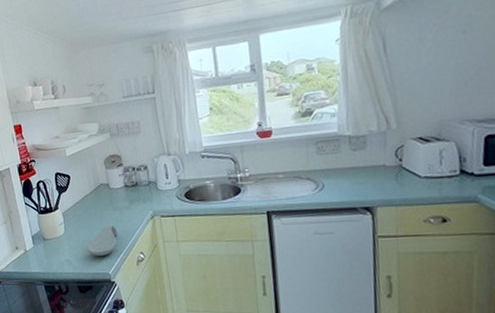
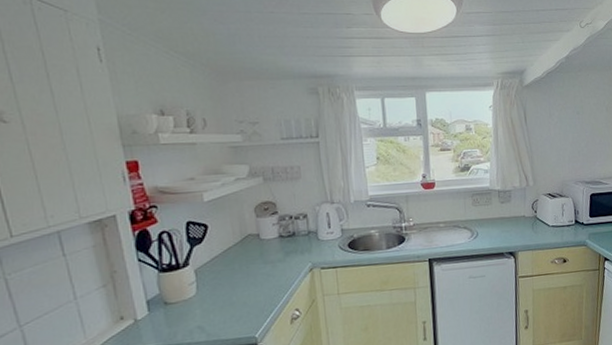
spoon rest: present [87,224,118,256] -> none [227,280,269,318]

